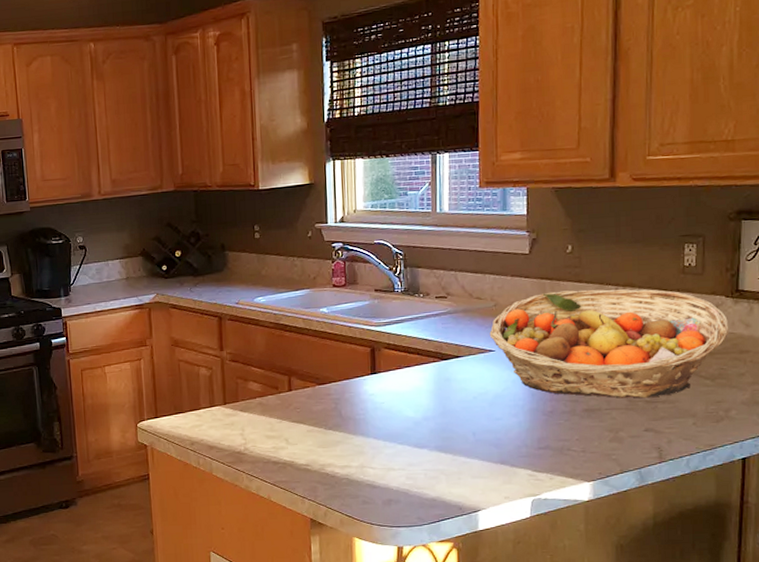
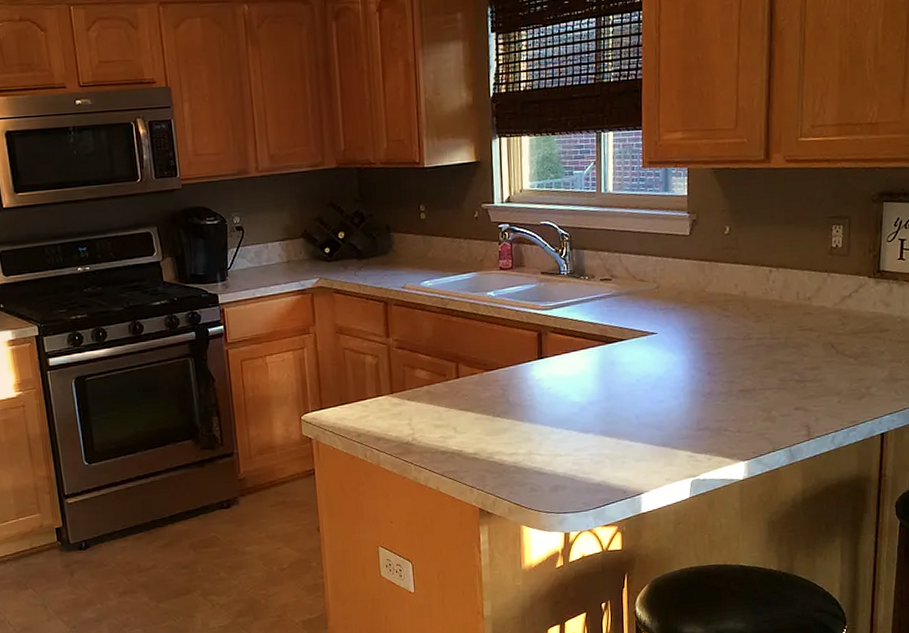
fruit basket: present [489,289,729,398] -> none [652,270,871,378]

